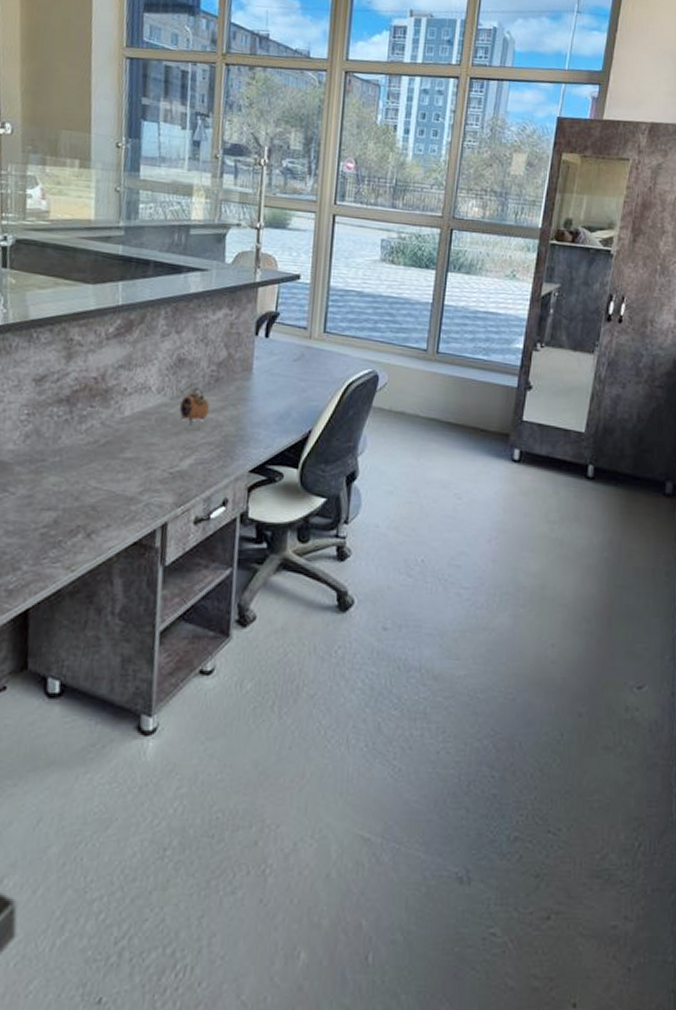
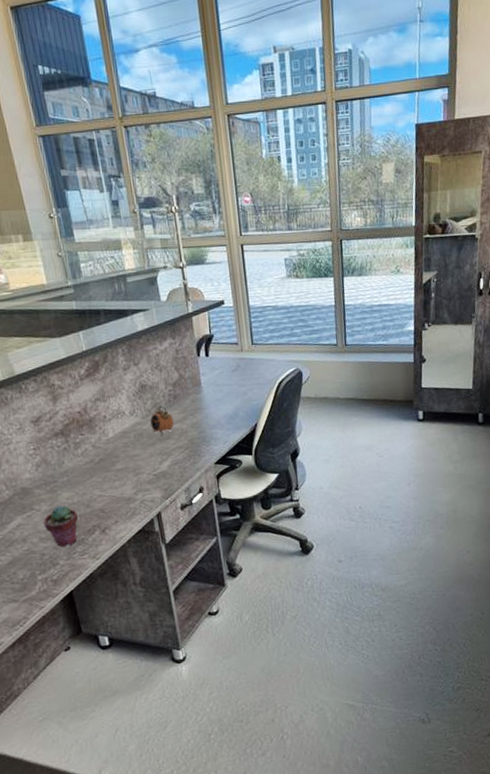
potted succulent: none [14,492,61,547] -> present [43,505,78,547]

